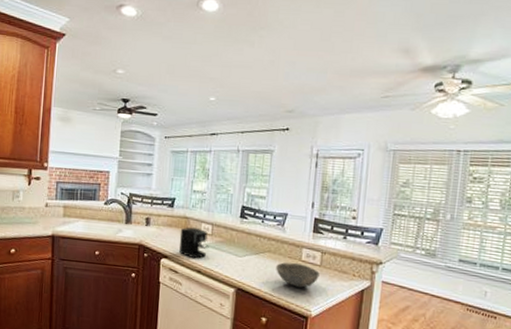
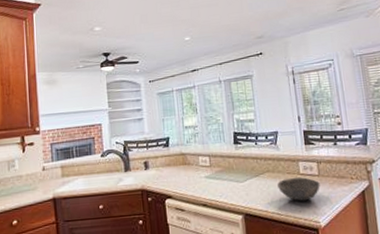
coffee maker: present [179,227,209,259] -> none [179,162,210,194]

